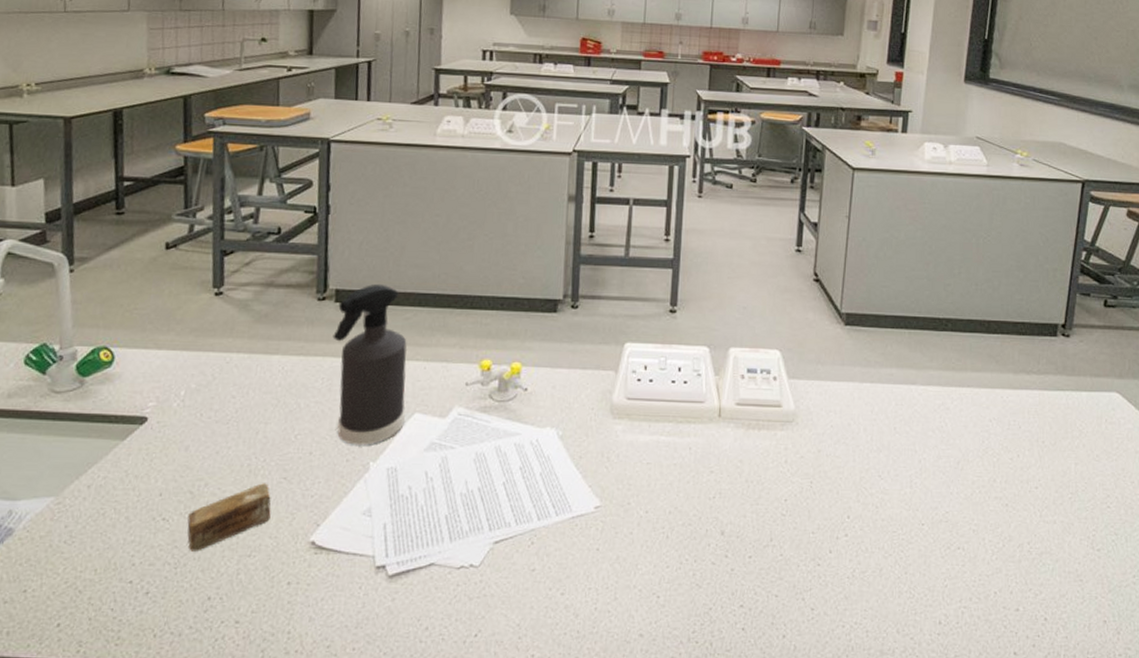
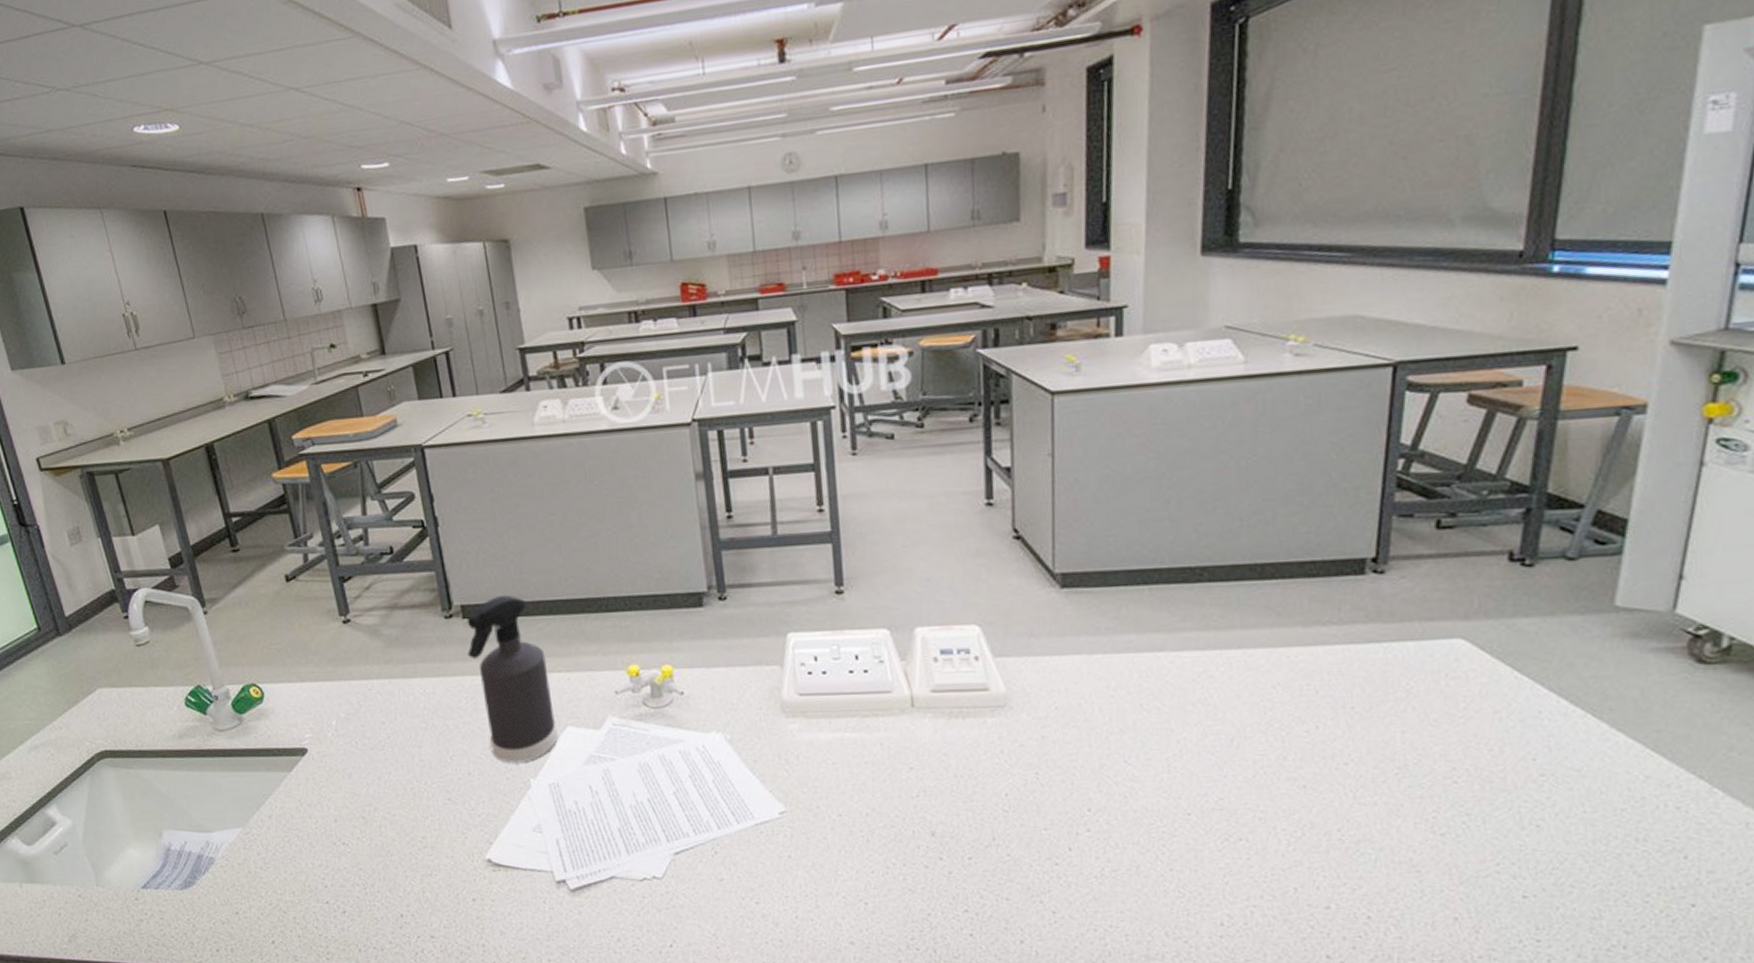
soap bar: present [187,483,271,551] -> none [365,805,443,873]

